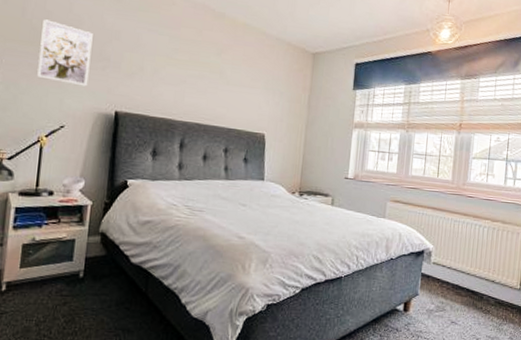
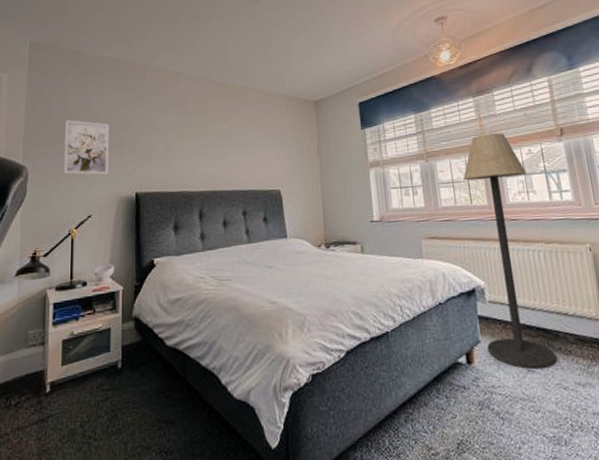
floor lamp: none [423,116,491,321] -> present [463,133,557,369]

